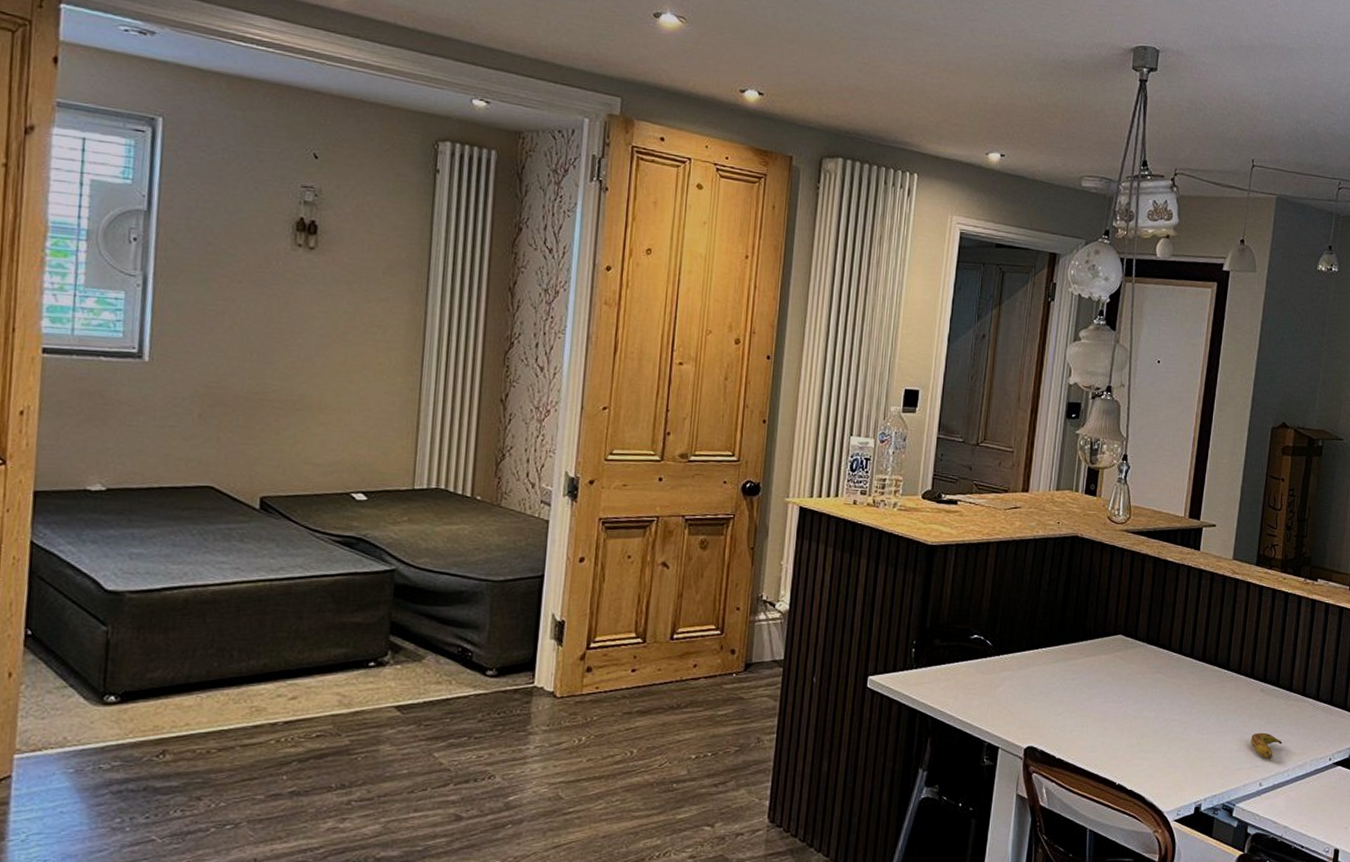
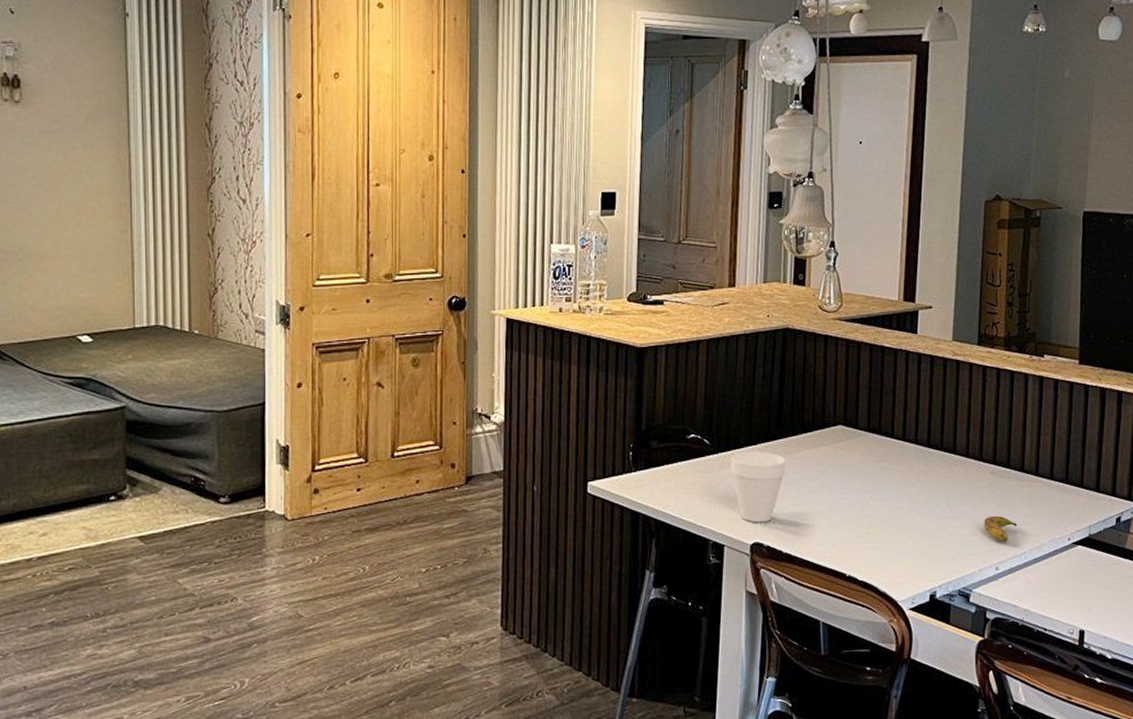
cup: none [1011,655,1065,727] -> present [731,451,786,523]

